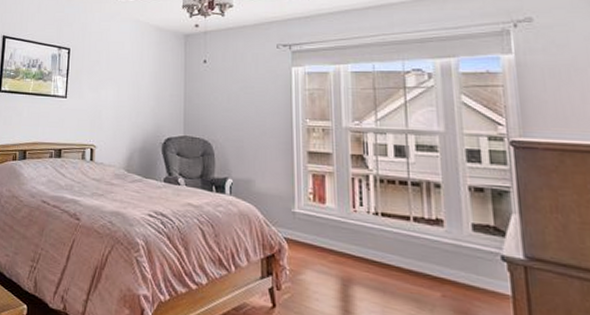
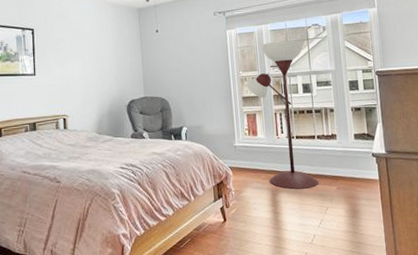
floor lamp: none [314,86,415,288] -> present [246,40,320,189]

